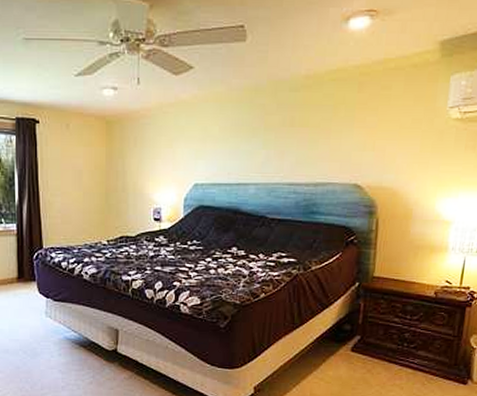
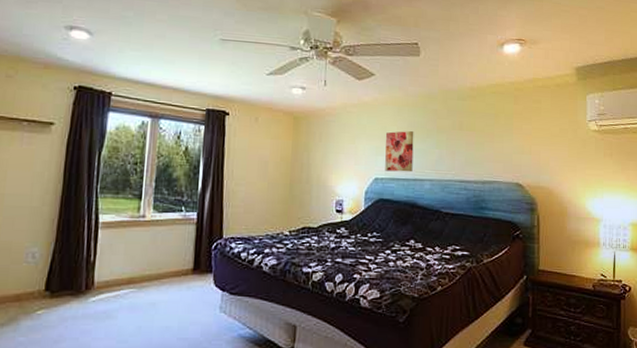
wall art: none [205,131,238,176] -> present [385,131,414,172]

